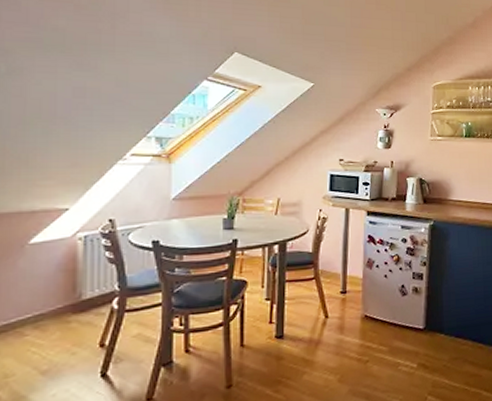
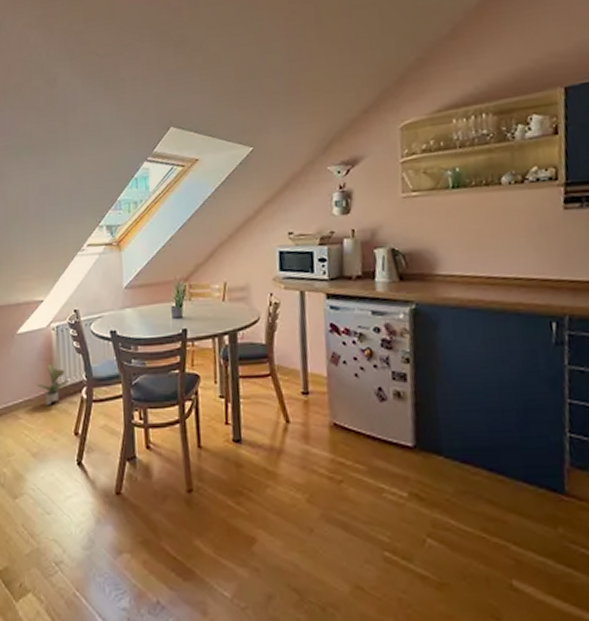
potted plant: none [51,275,96,320] -> present [35,364,69,406]

